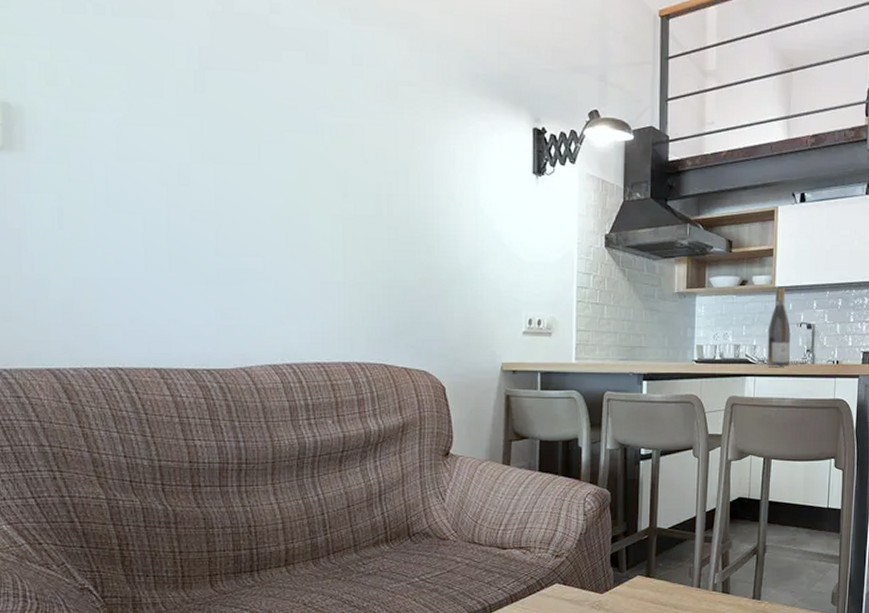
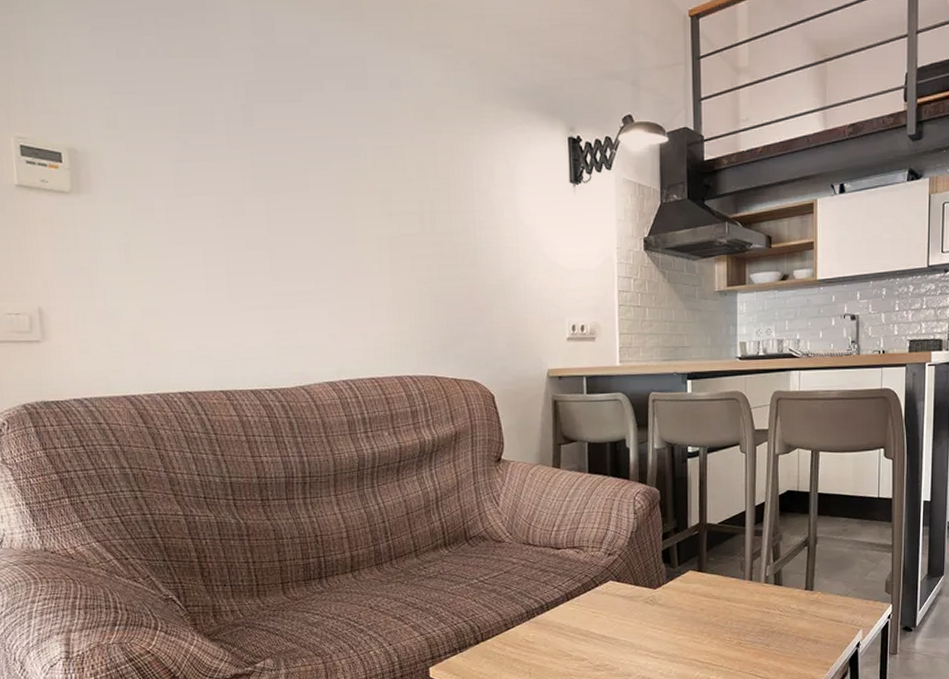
wine bottle: present [766,286,791,367] -> none [811,279,835,360]

